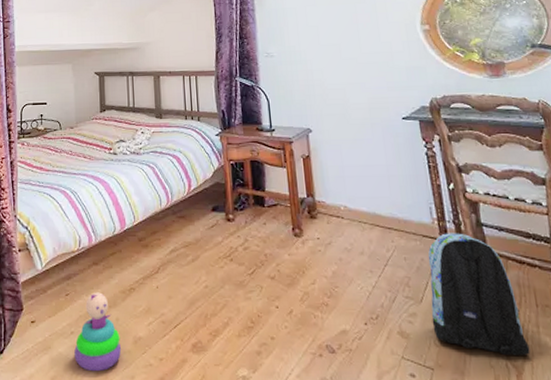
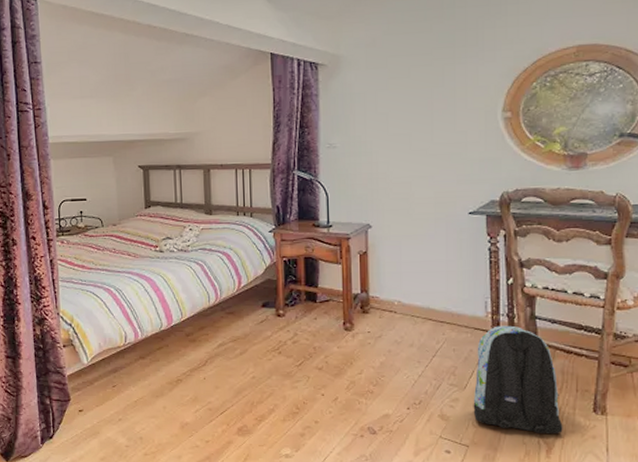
stacking toy: present [74,292,122,372] -> none [122,384,169,453]

